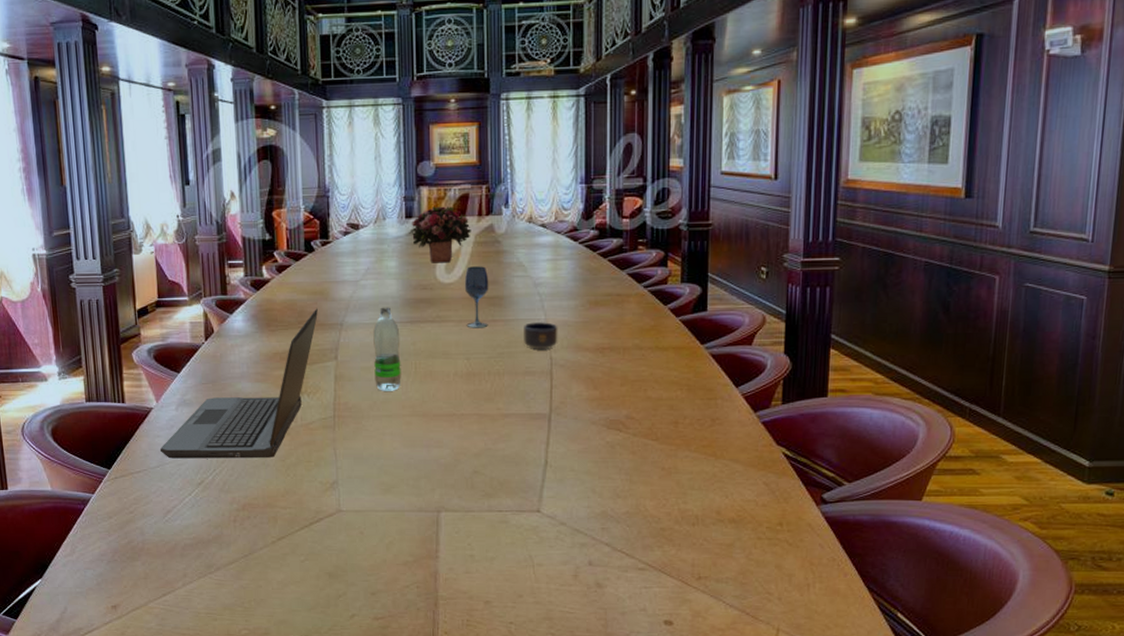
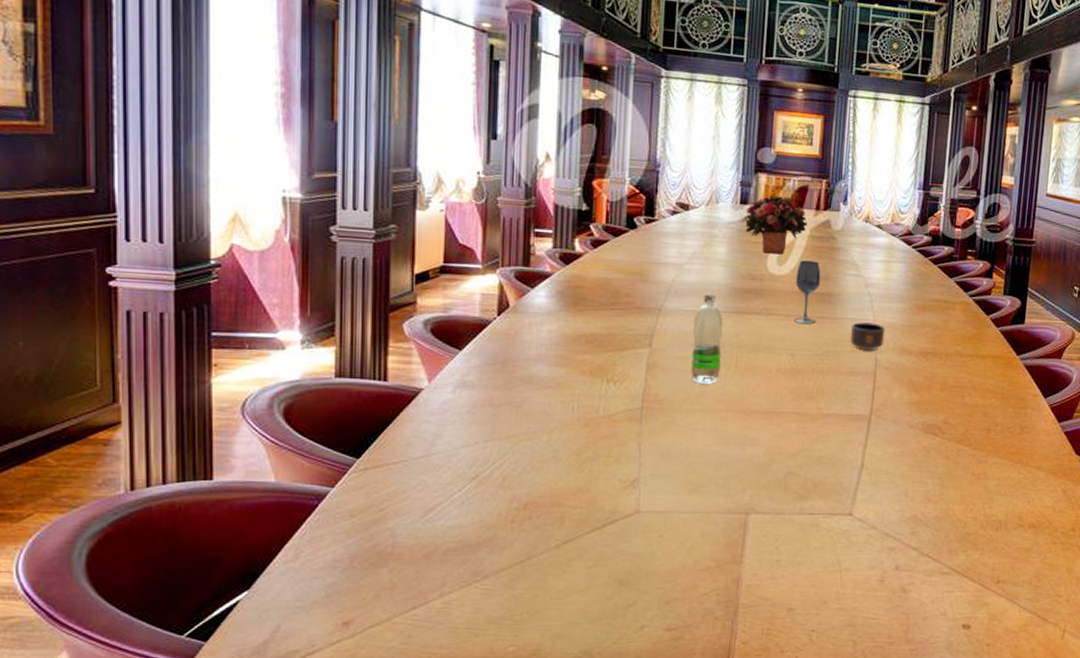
laptop computer: present [159,308,318,459] -> none [426,290,634,451]

